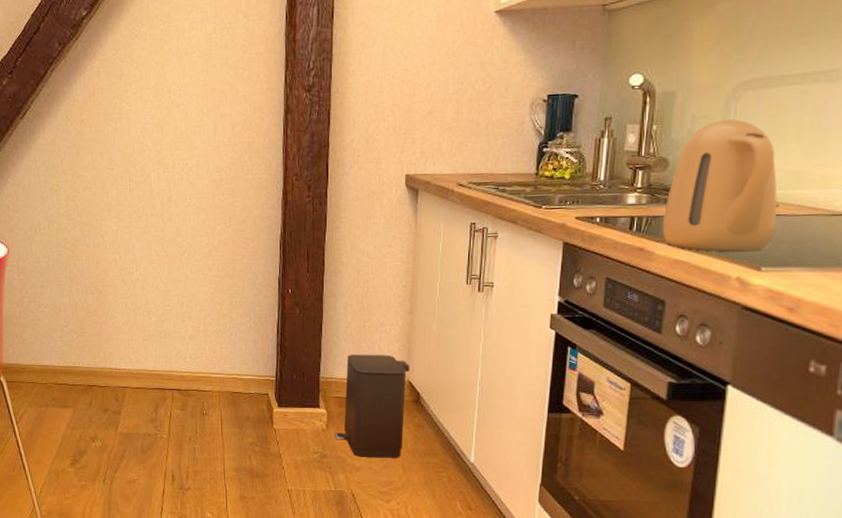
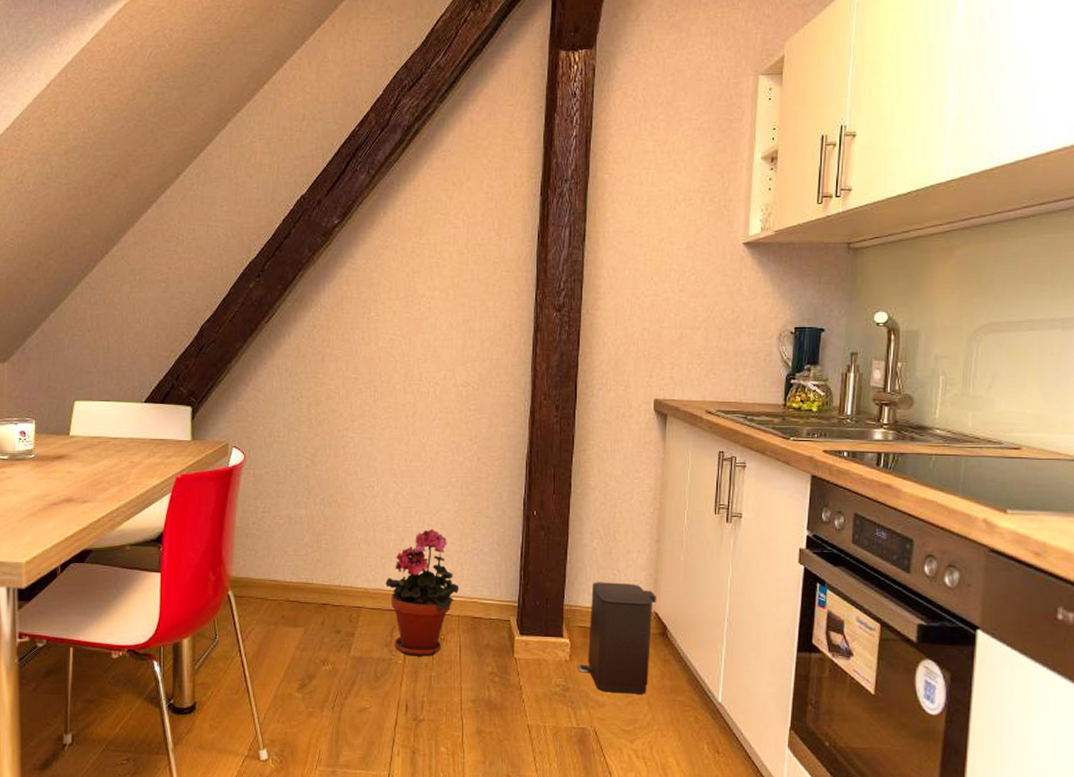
potted plant: none [148,310,219,431] -> present [385,528,459,657]
kettle: present [662,119,777,253] -> none [908,361,1020,493]

